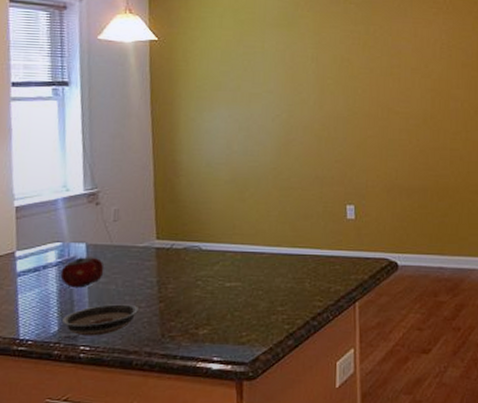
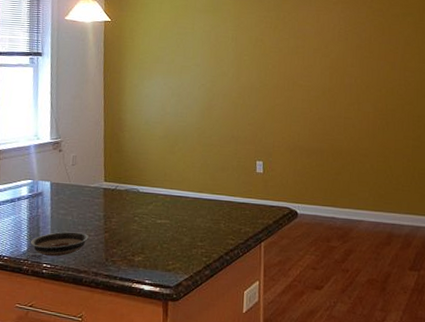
apple: present [60,257,104,289] -> none [30,192,64,218]

